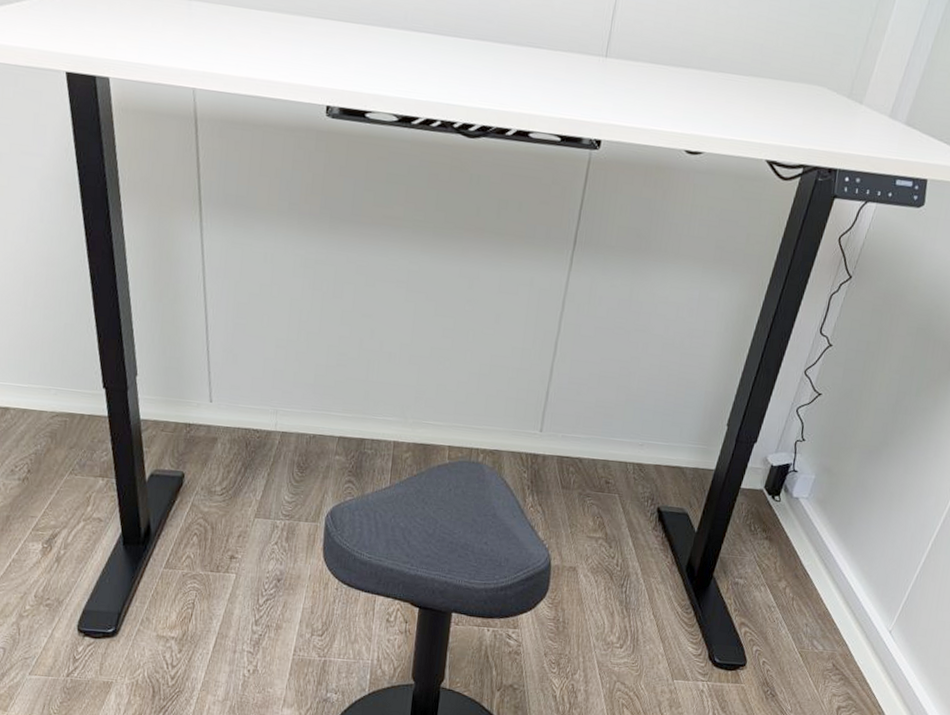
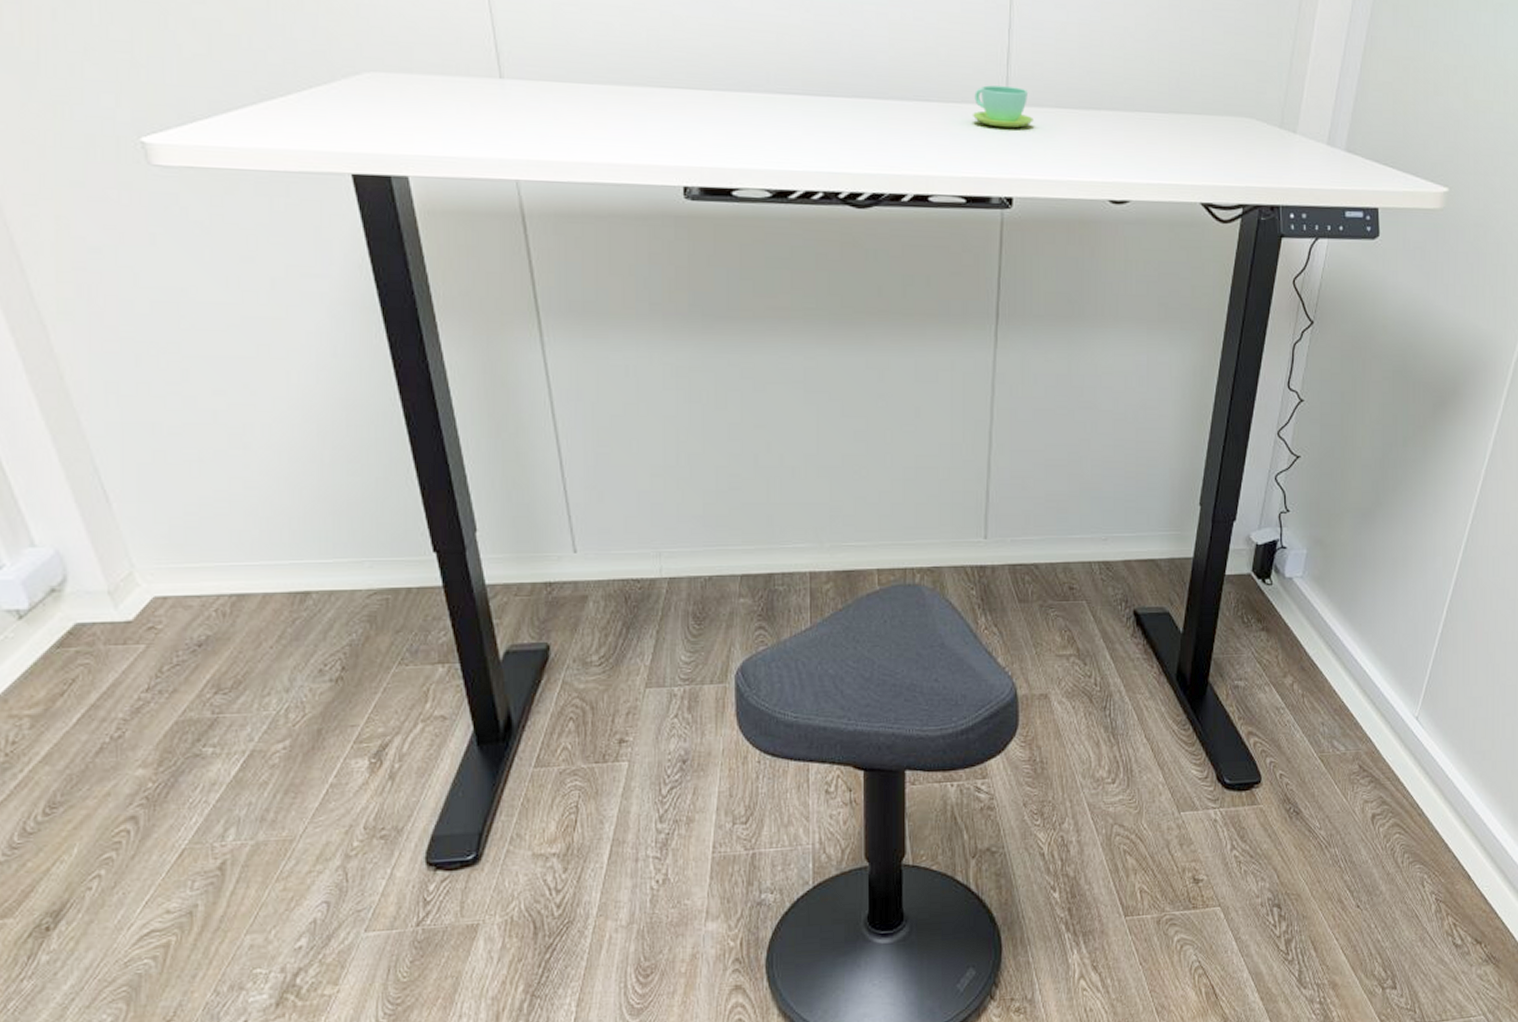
cup: none [575,37,628,79] -> present [972,85,1033,129]

